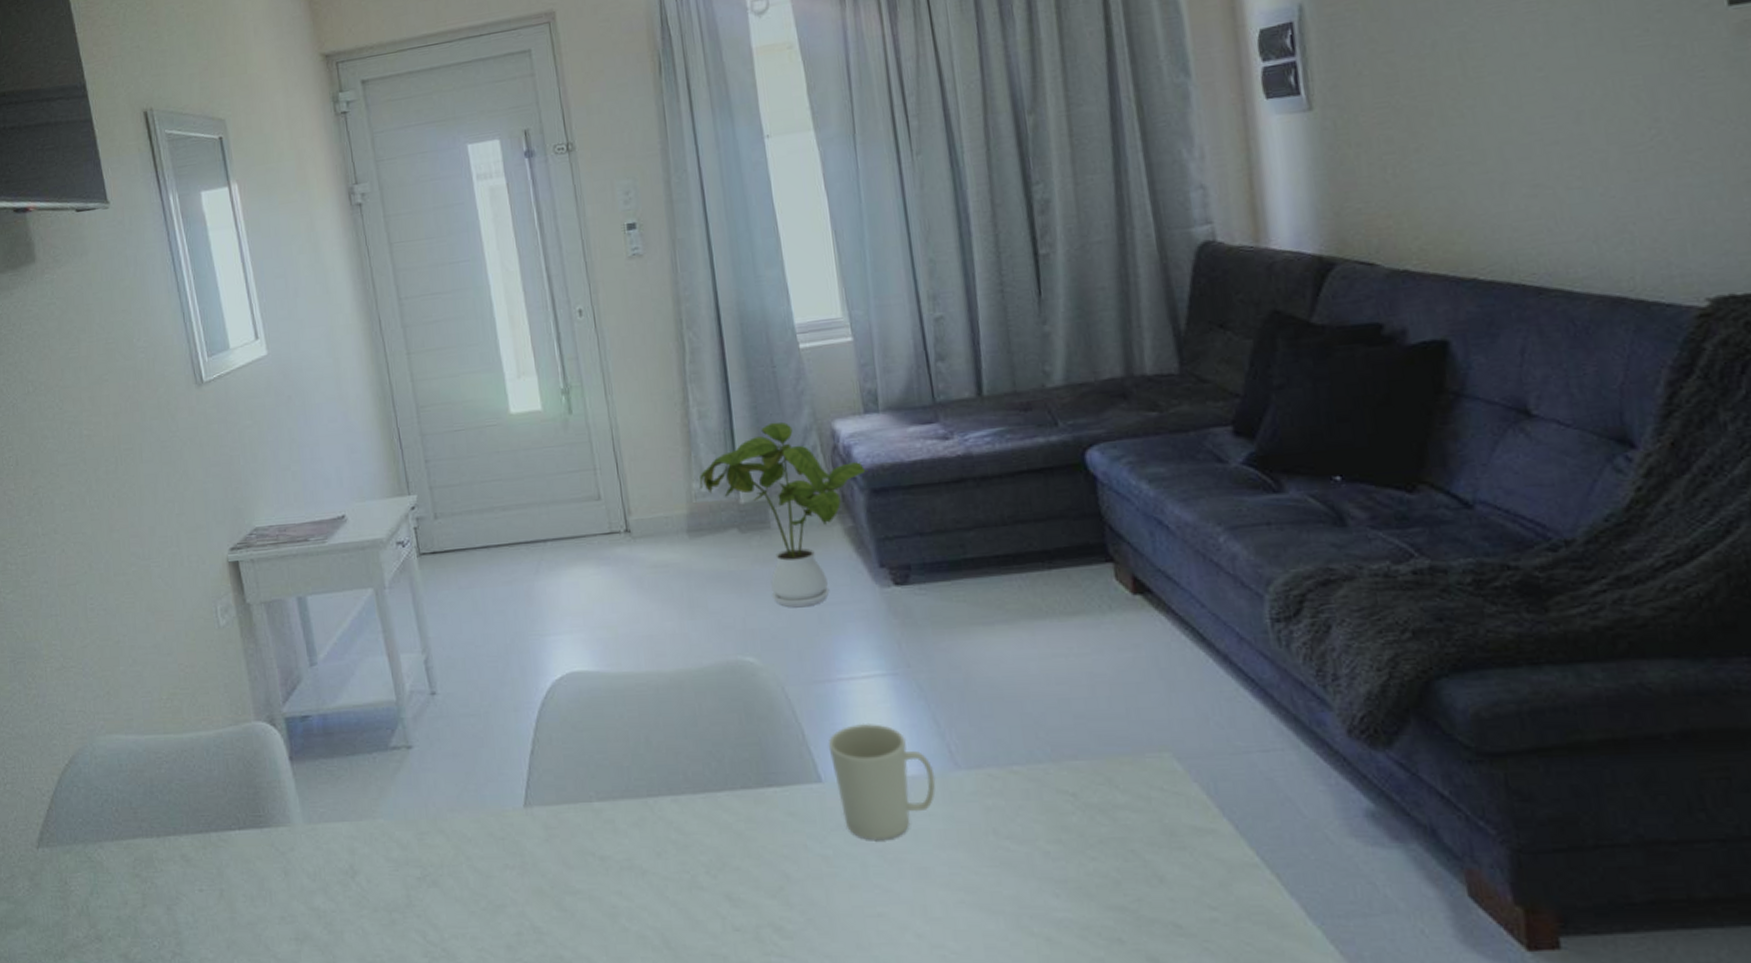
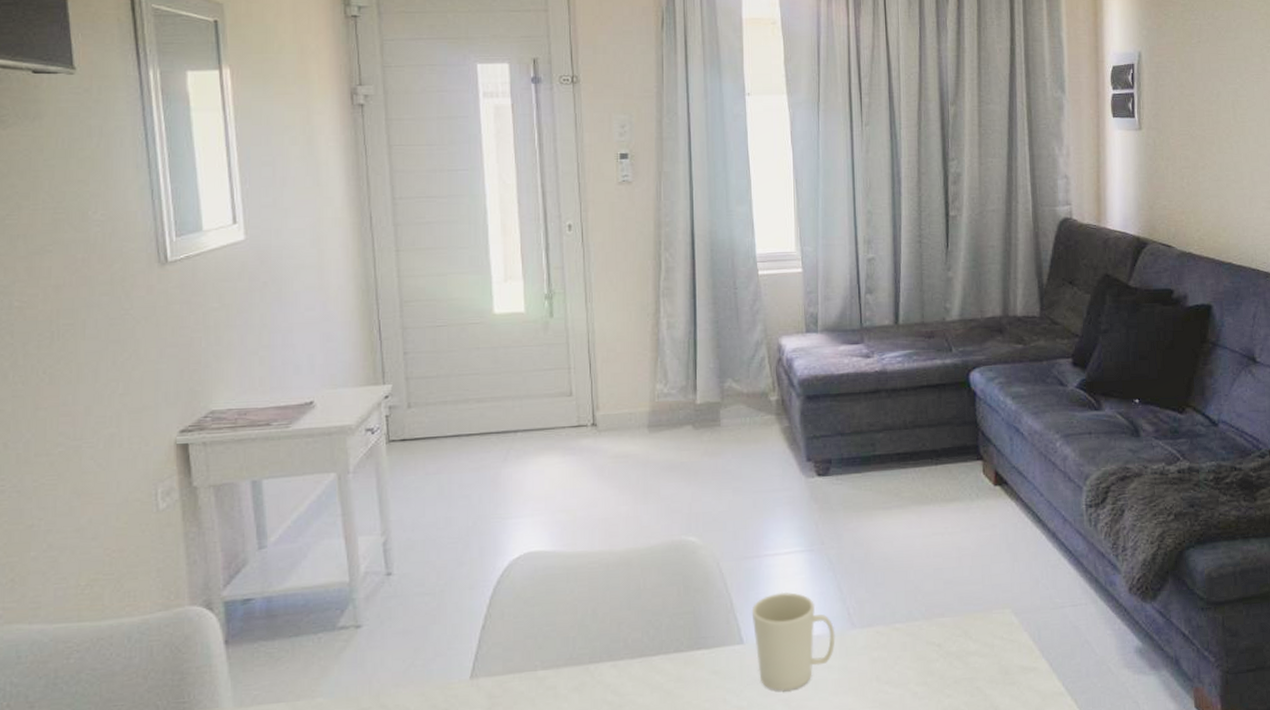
house plant: present [699,422,868,608] -> none [662,335,805,495]

